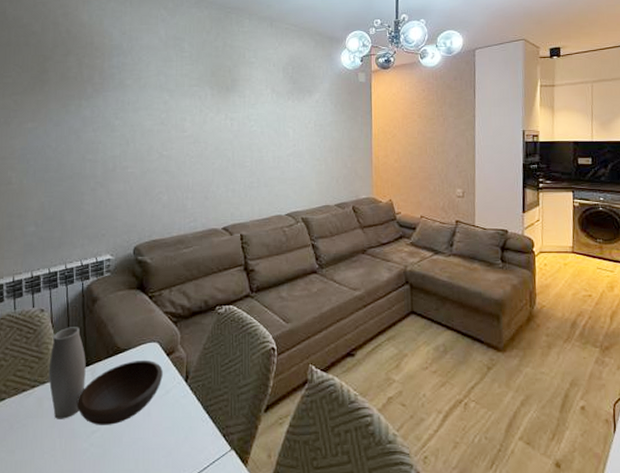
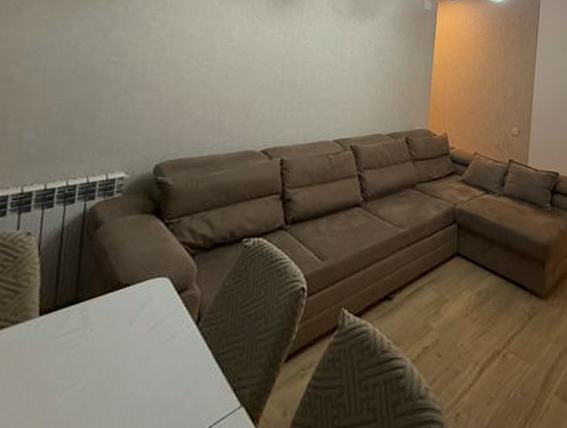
vase: present [48,327,86,419] -> none [23,255,77,369]
bowl: present [76,359,163,425] -> none [55,297,171,376]

